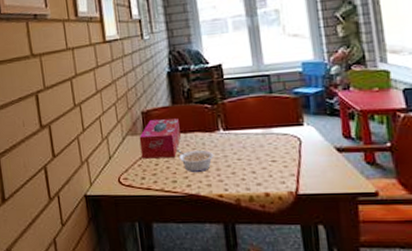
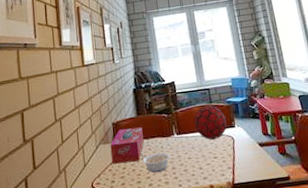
decorative orb: none [247,95,292,139] -> present [194,105,227,140]

